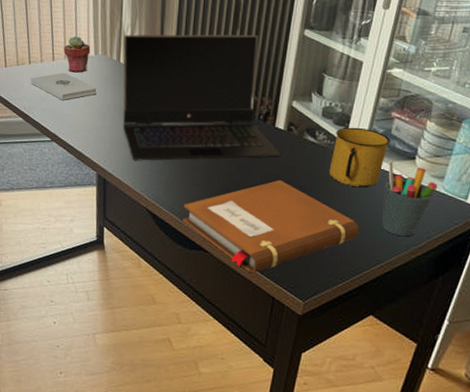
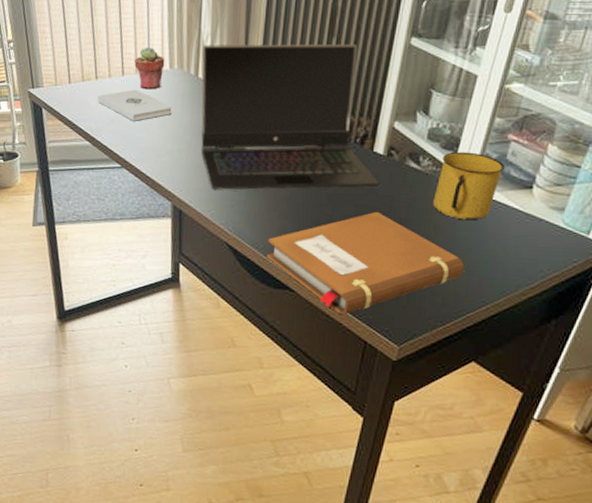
pen holder: present [382,160,438,237] -> none [490,189,557,276]

